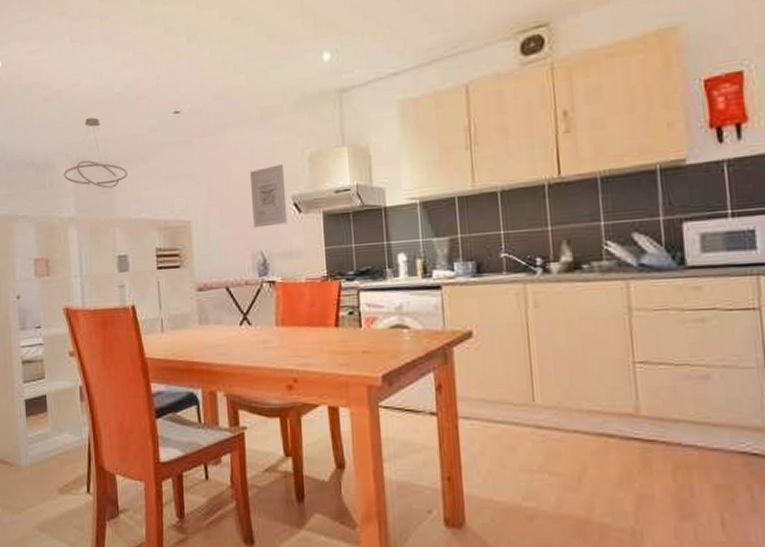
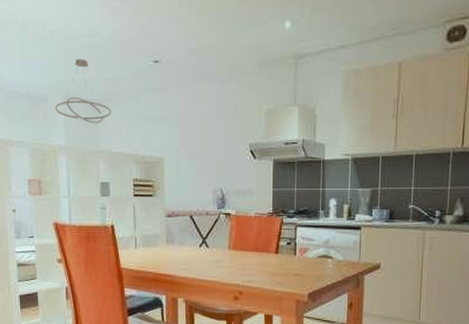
wall art: present [250,164,288,228] -> none [216,116,245,168]

